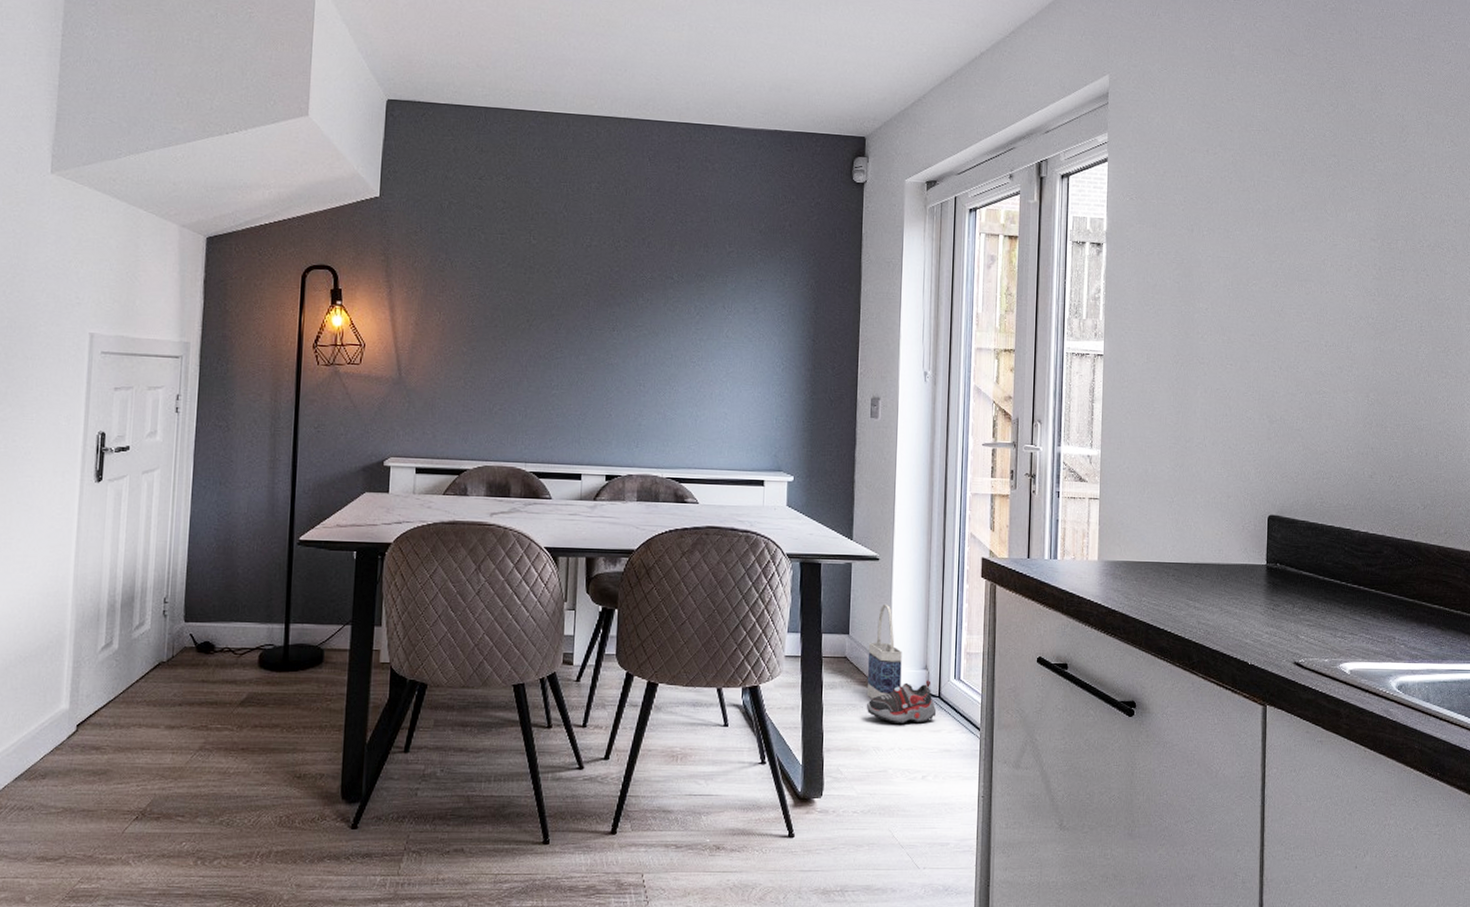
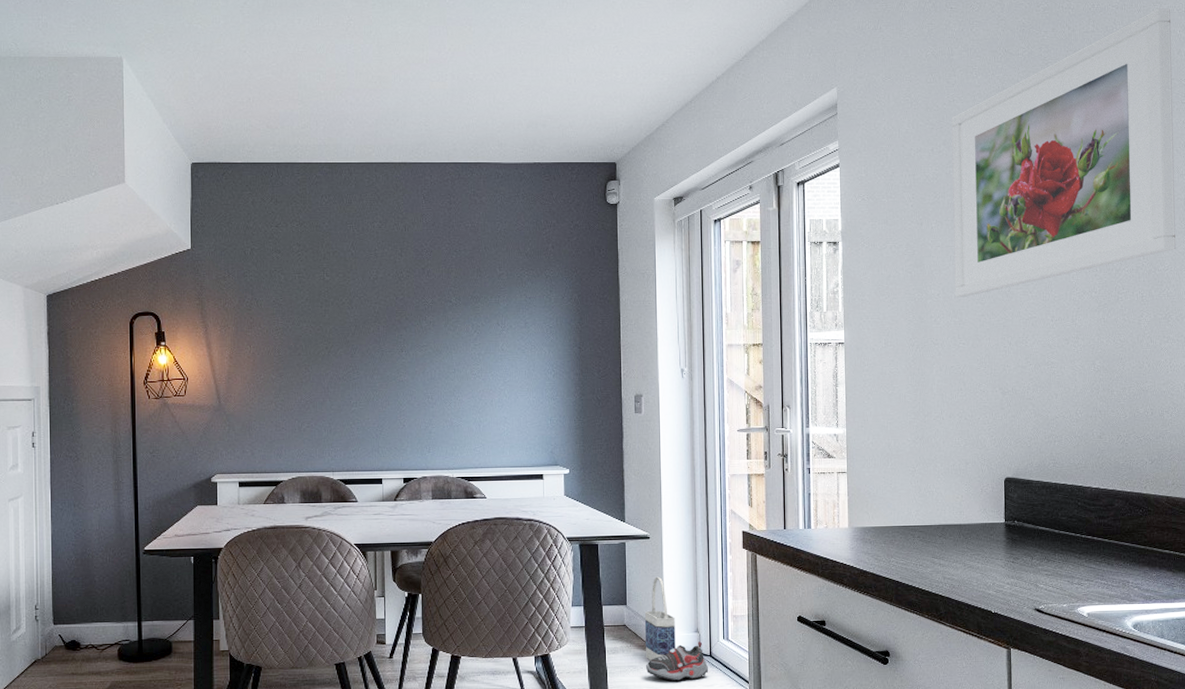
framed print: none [1224,19,1462,315] -> present [951,8,1176,298]

